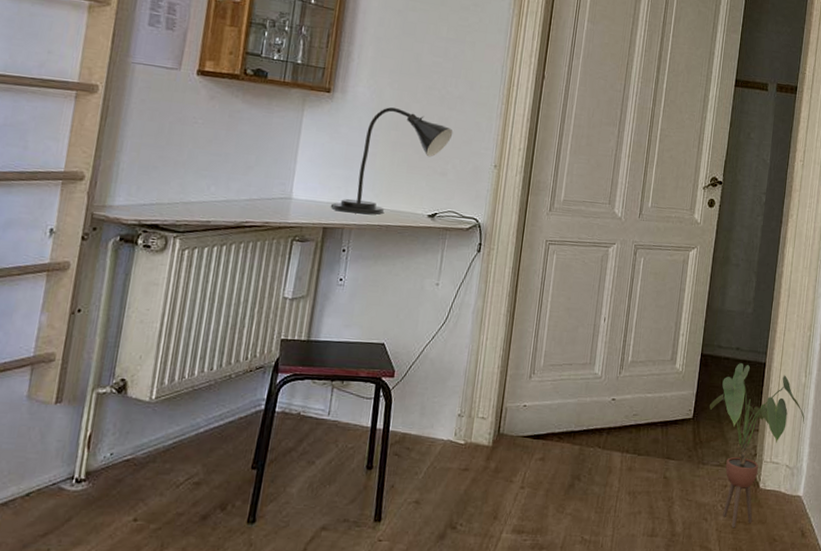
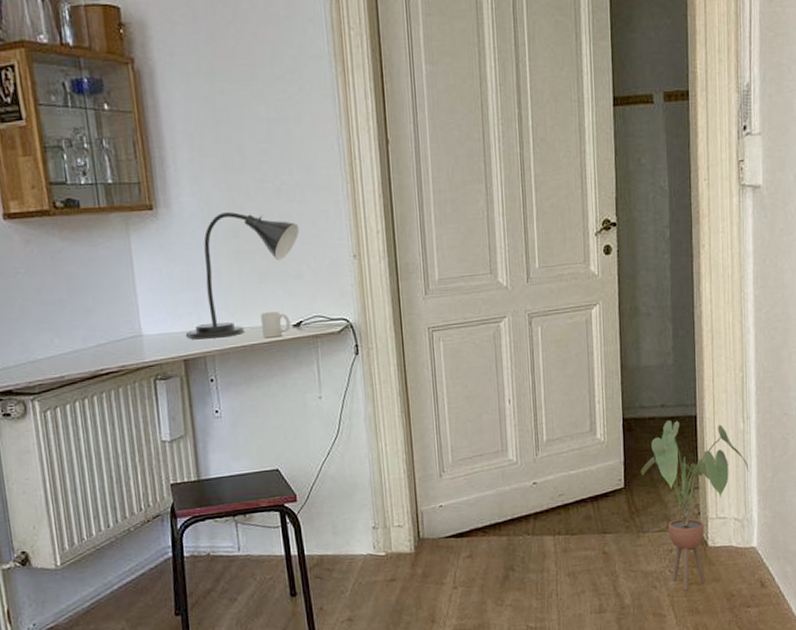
mug: none [399,199,427,224] -> present [261,311,291,338]

